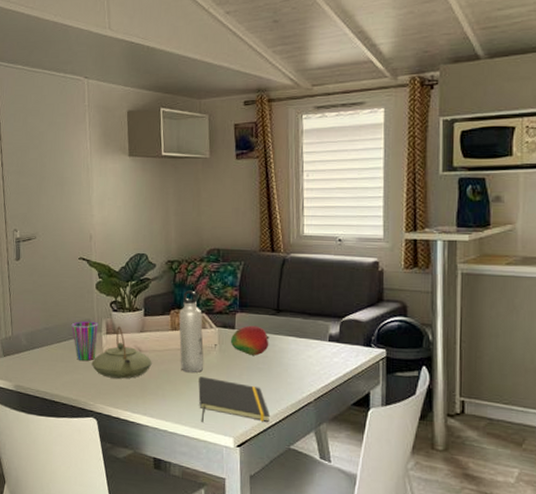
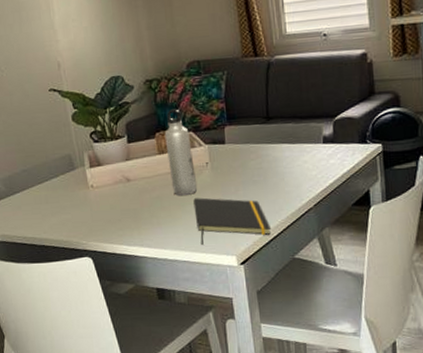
cup: present [71,321,98,361] -> none [51,156,82,199]
teapot: present [91,326,152,379] -> none [78,157,143,213]
fruit: present [230,325,269,356] -> none [221,137,263,169]

